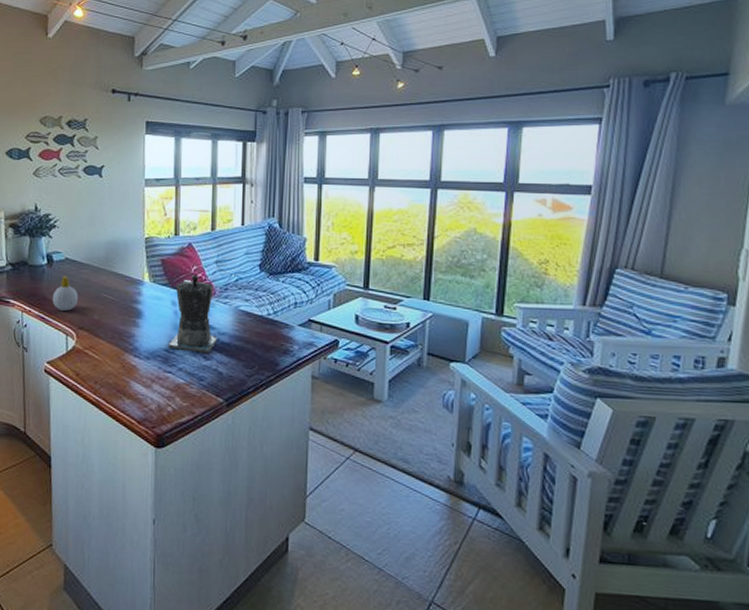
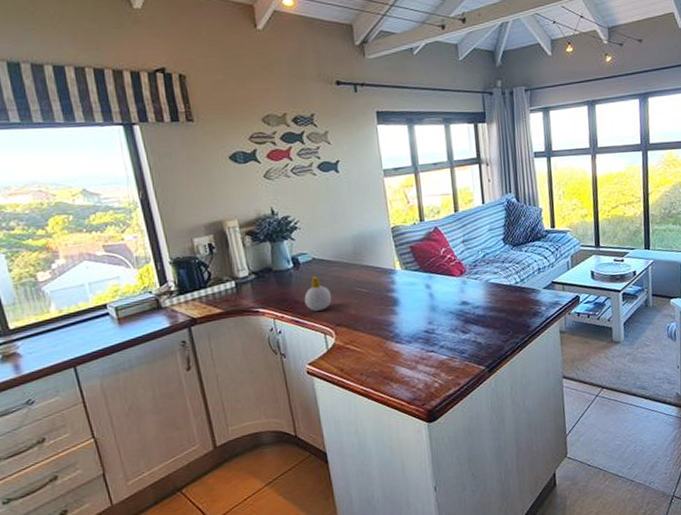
coffee maker: present [168,275,217,354] -> none [427,256,473,330]

